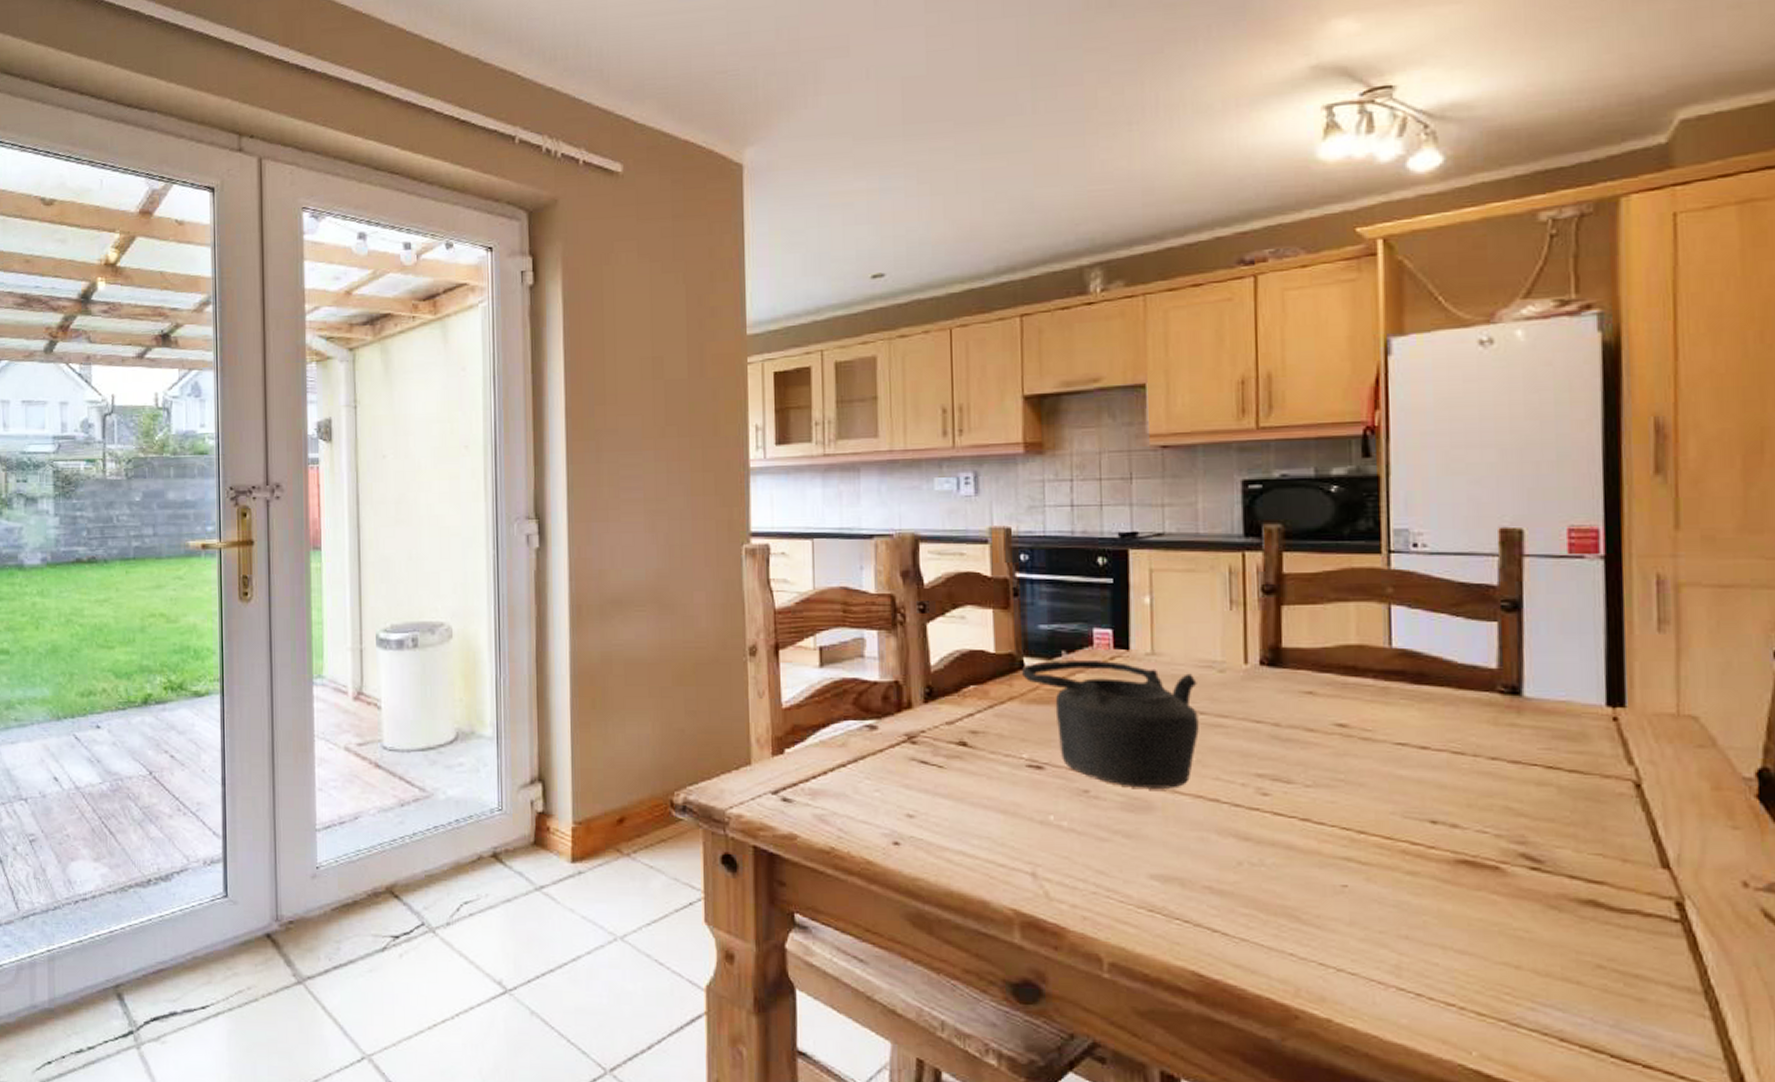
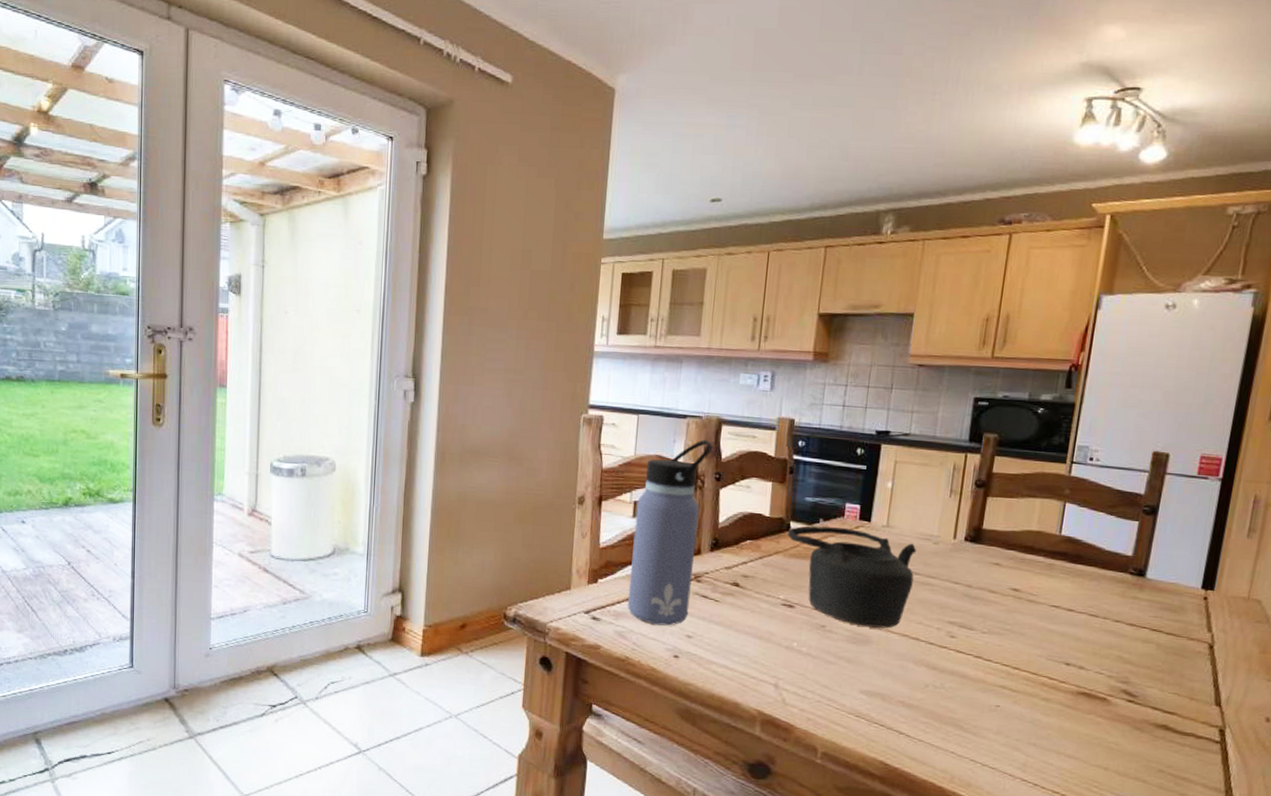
water bottle: none [823,563,909,803] -> present [627,440,712,626]

